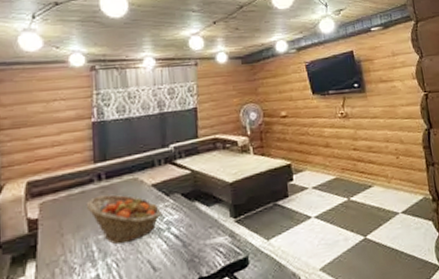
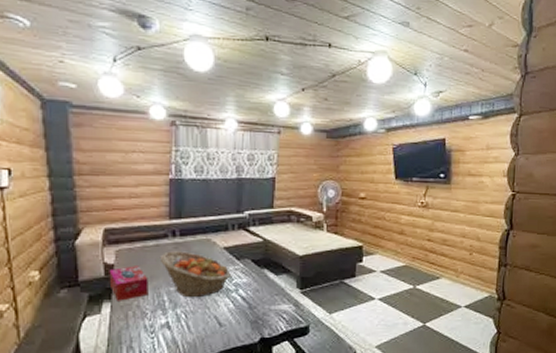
tissue box: none [33,216,76,259] -> present [109,266,148,301]

